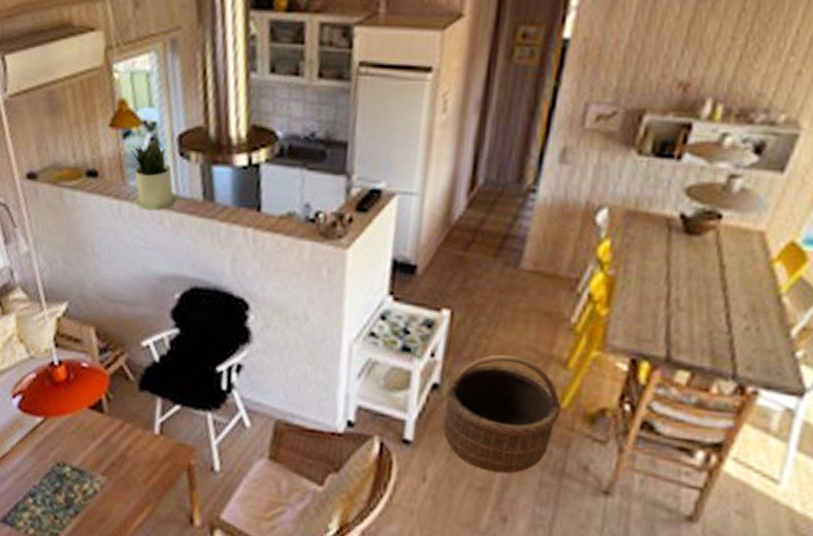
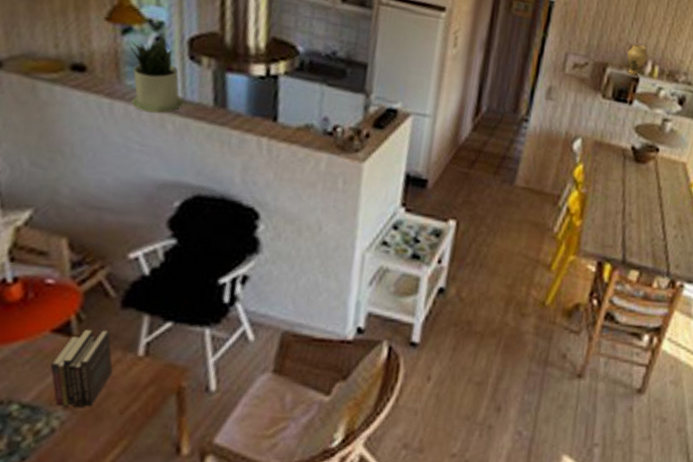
books: none [89,408,137,475] -> present [49,330,114,407]
basket: present [443,354,561,474] -> none [447,260,546,367]
vase: none [674,79,707,121] -> present [627,44,648,76]

